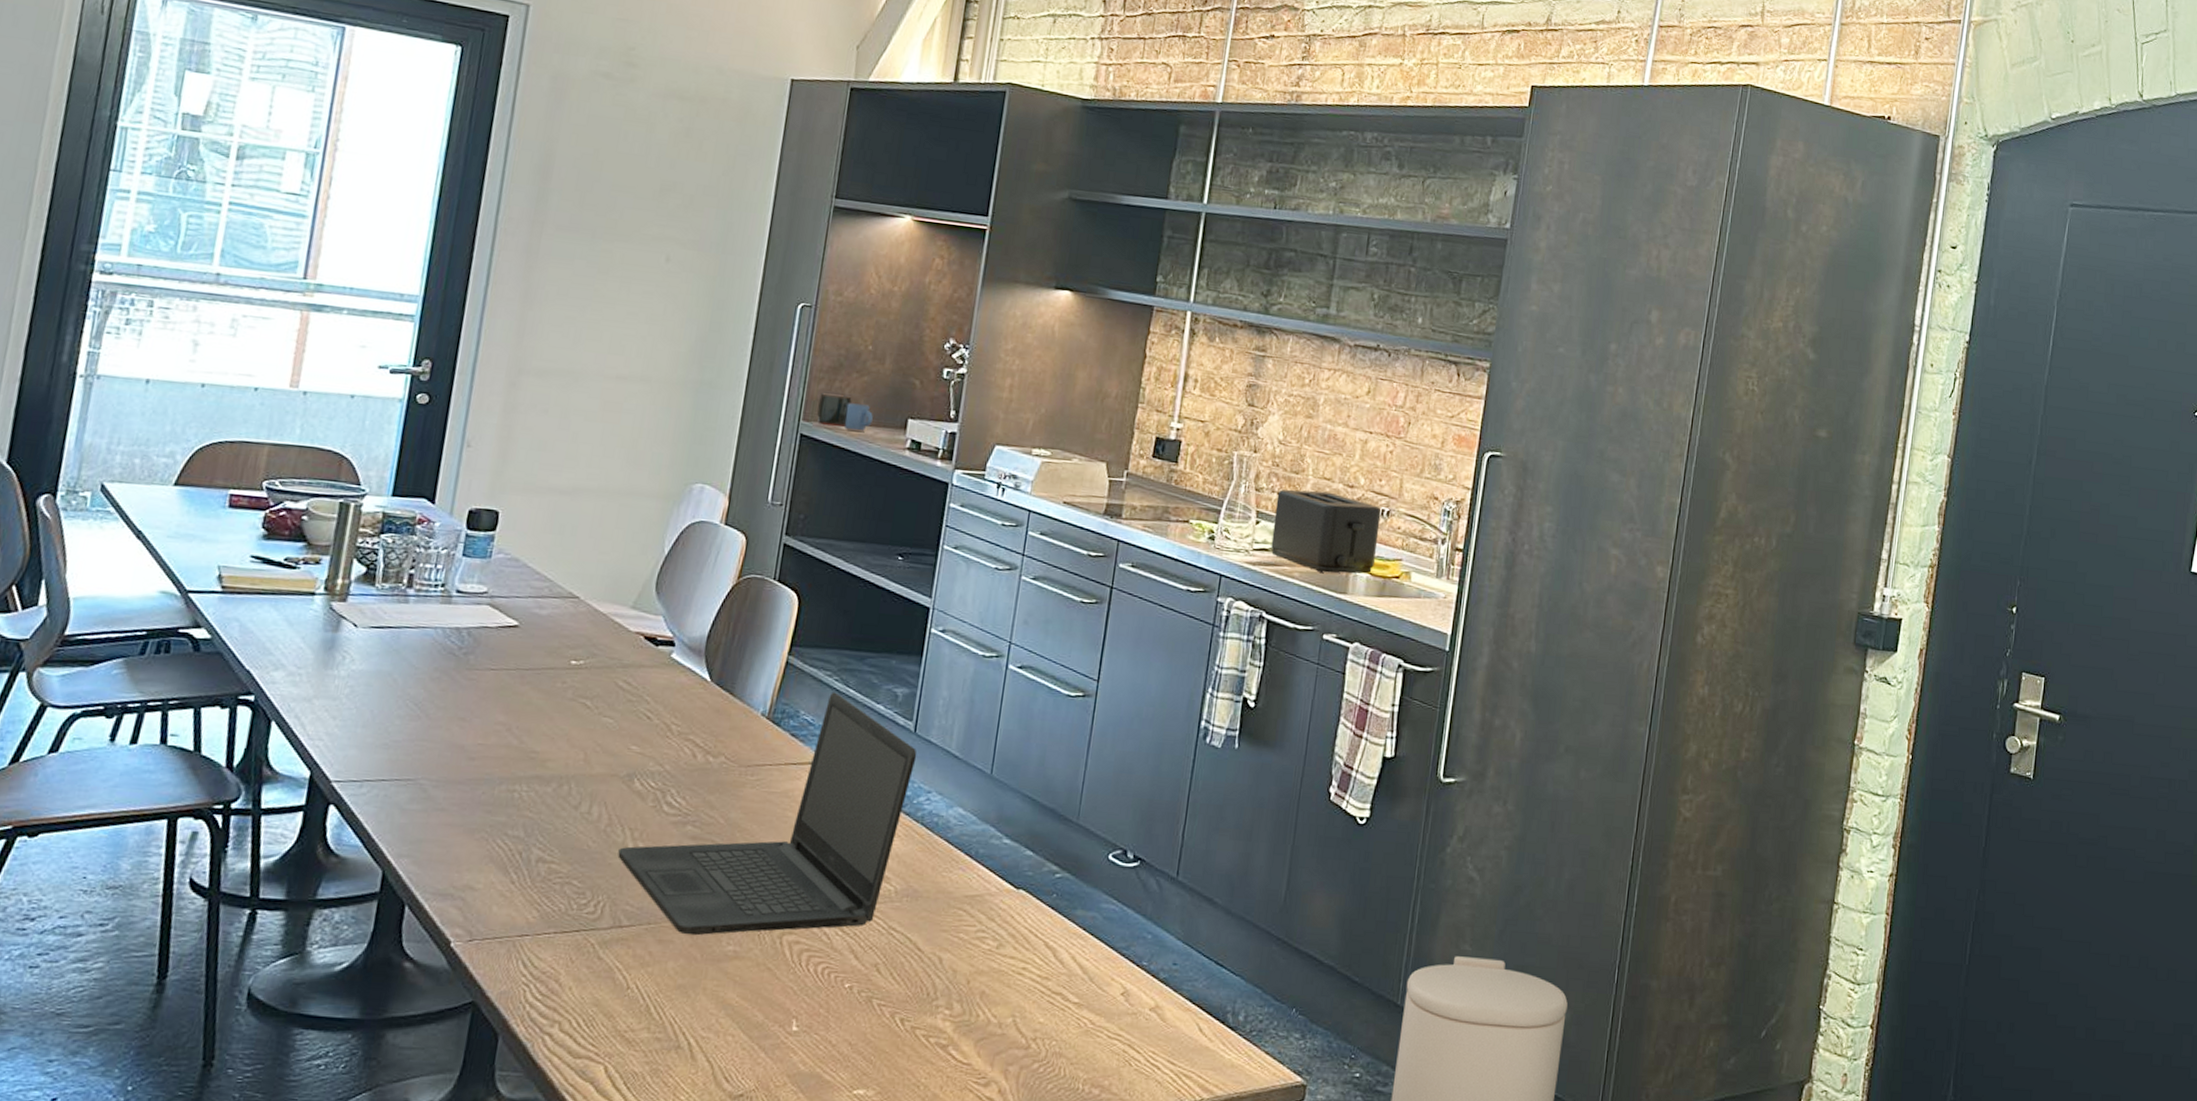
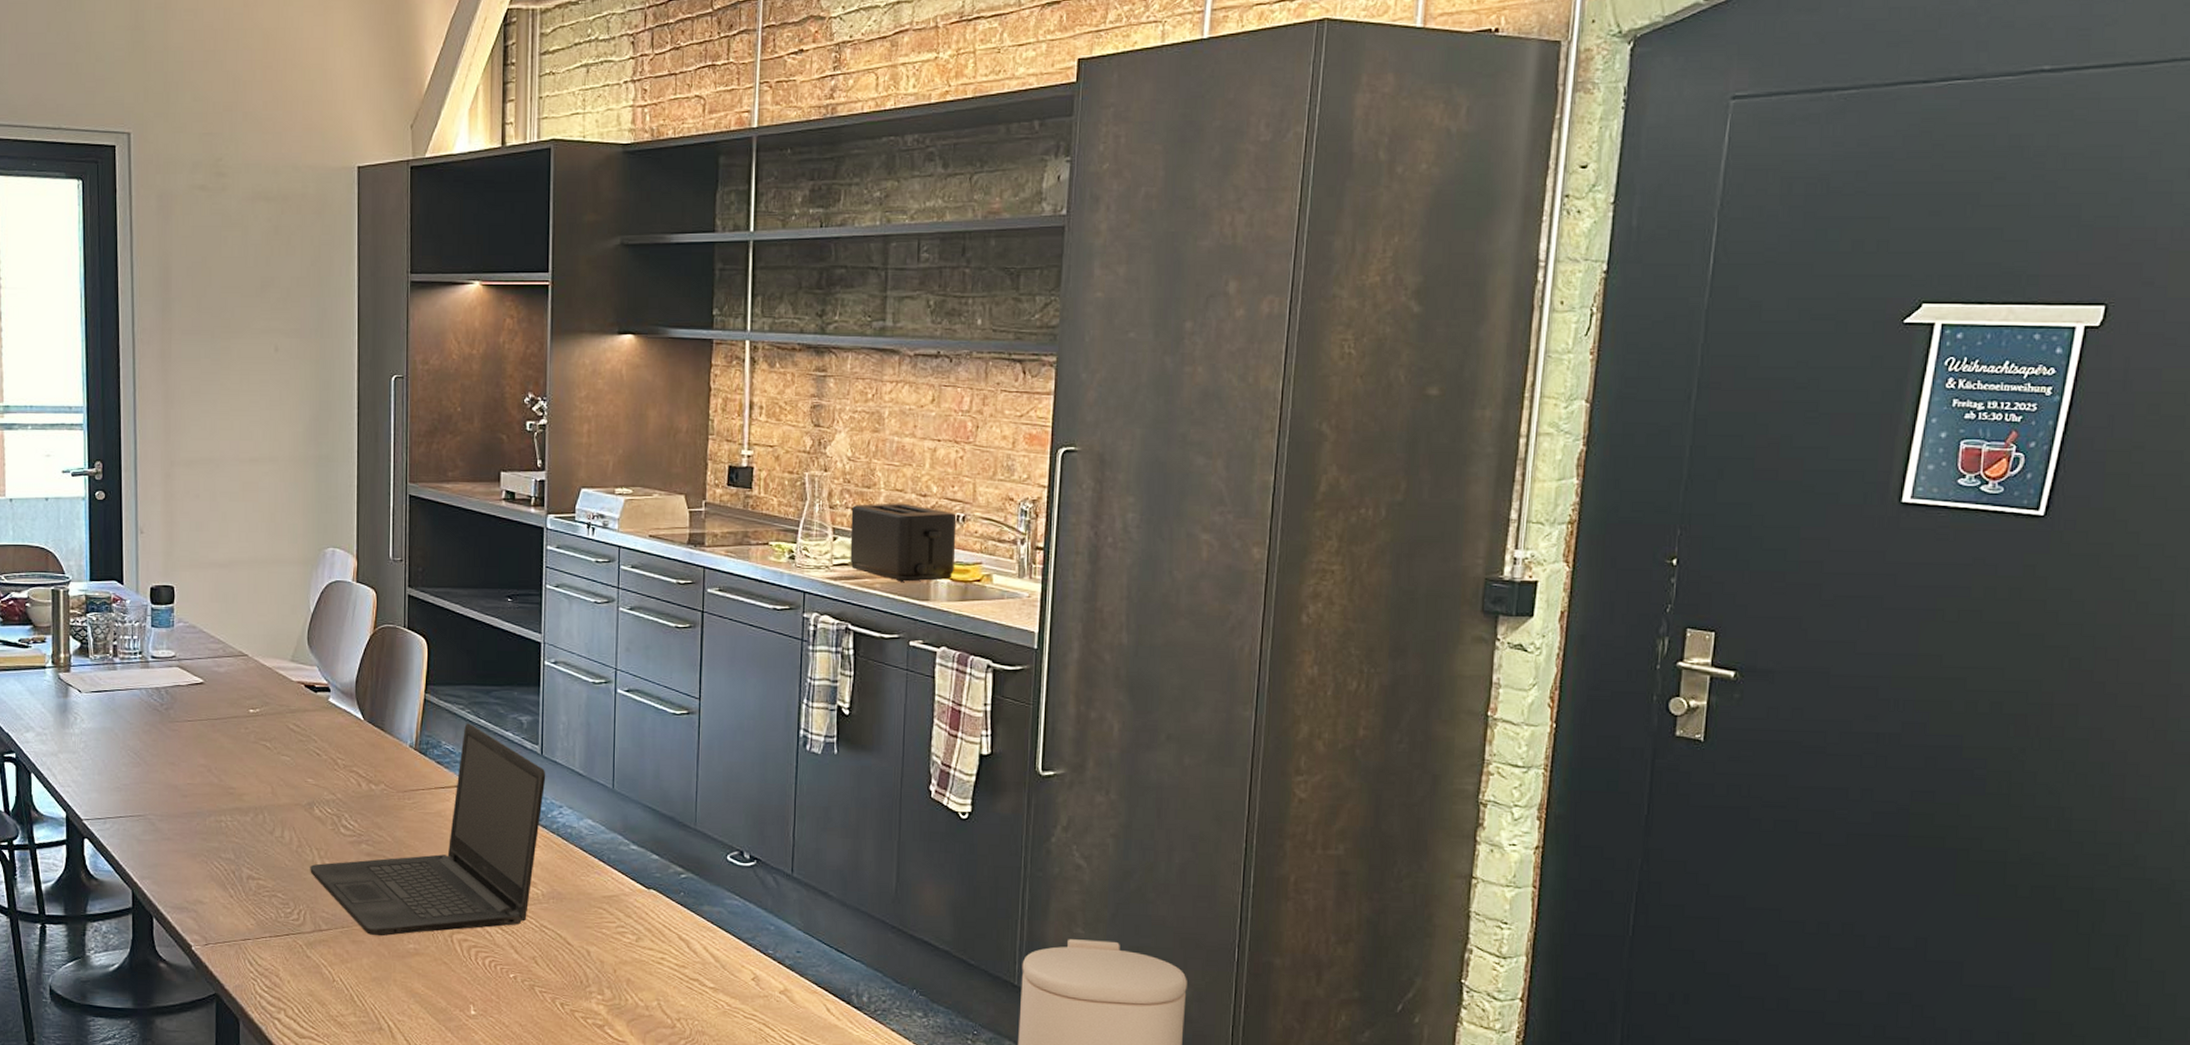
mug: present [817,393,852,428] -> none [421,456,449,486]
mug: present [844,403,873,432] -> none [445,462,469,487]

